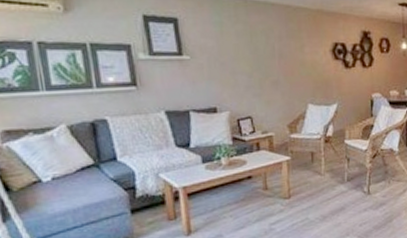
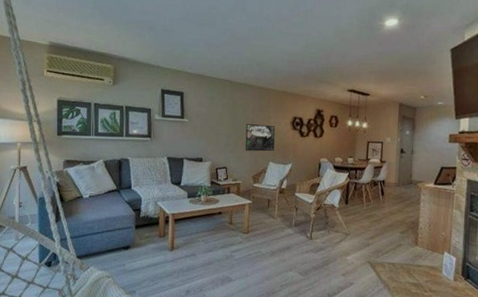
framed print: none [271,55,313,93] -> present [245,123,275,152]

